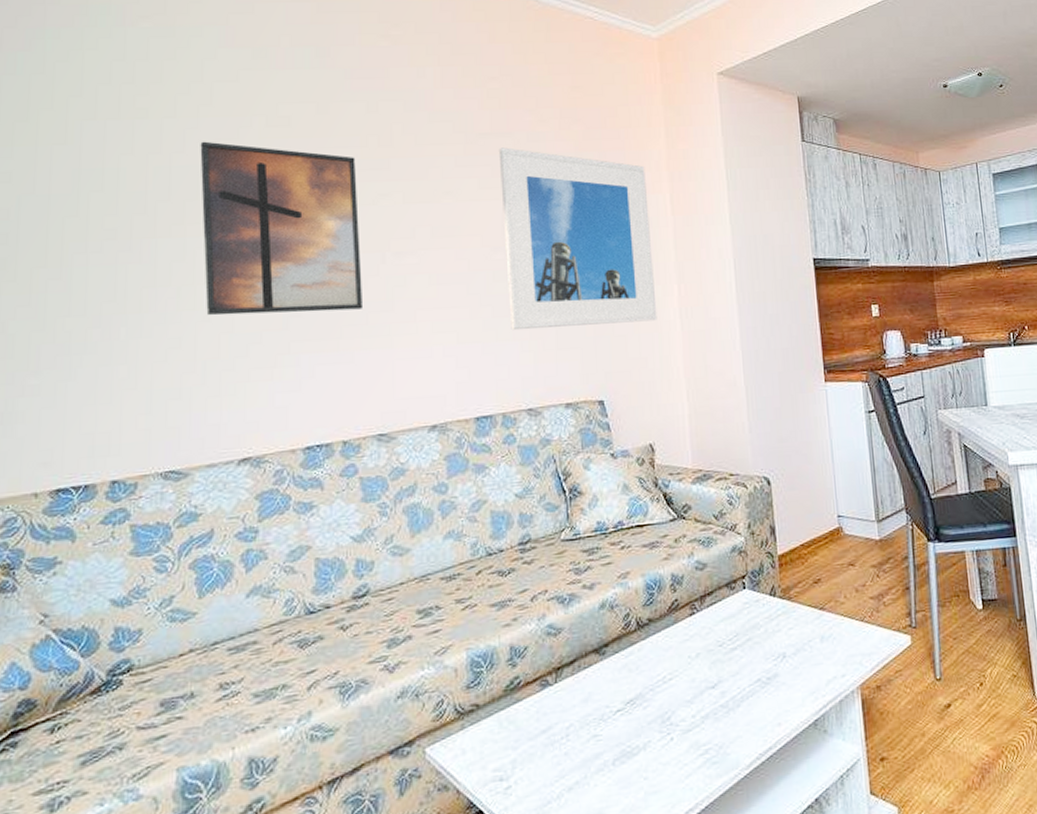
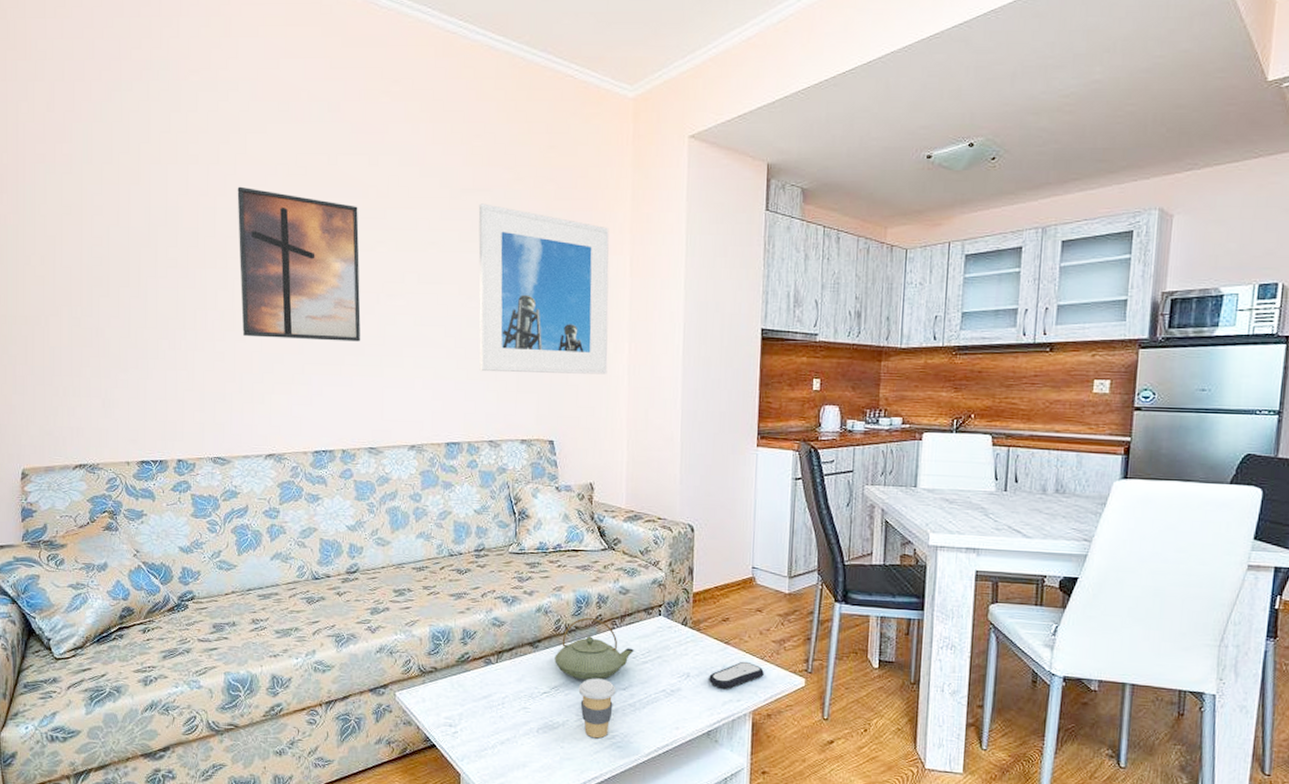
teapot: none [627,605,720,686] -> present [555,618,634,680]
coffee cup: none [658,678,704,758] -> present [578,678,616,739]
remote control: none [807,626,866,665] -> present [709,661,764,689]

